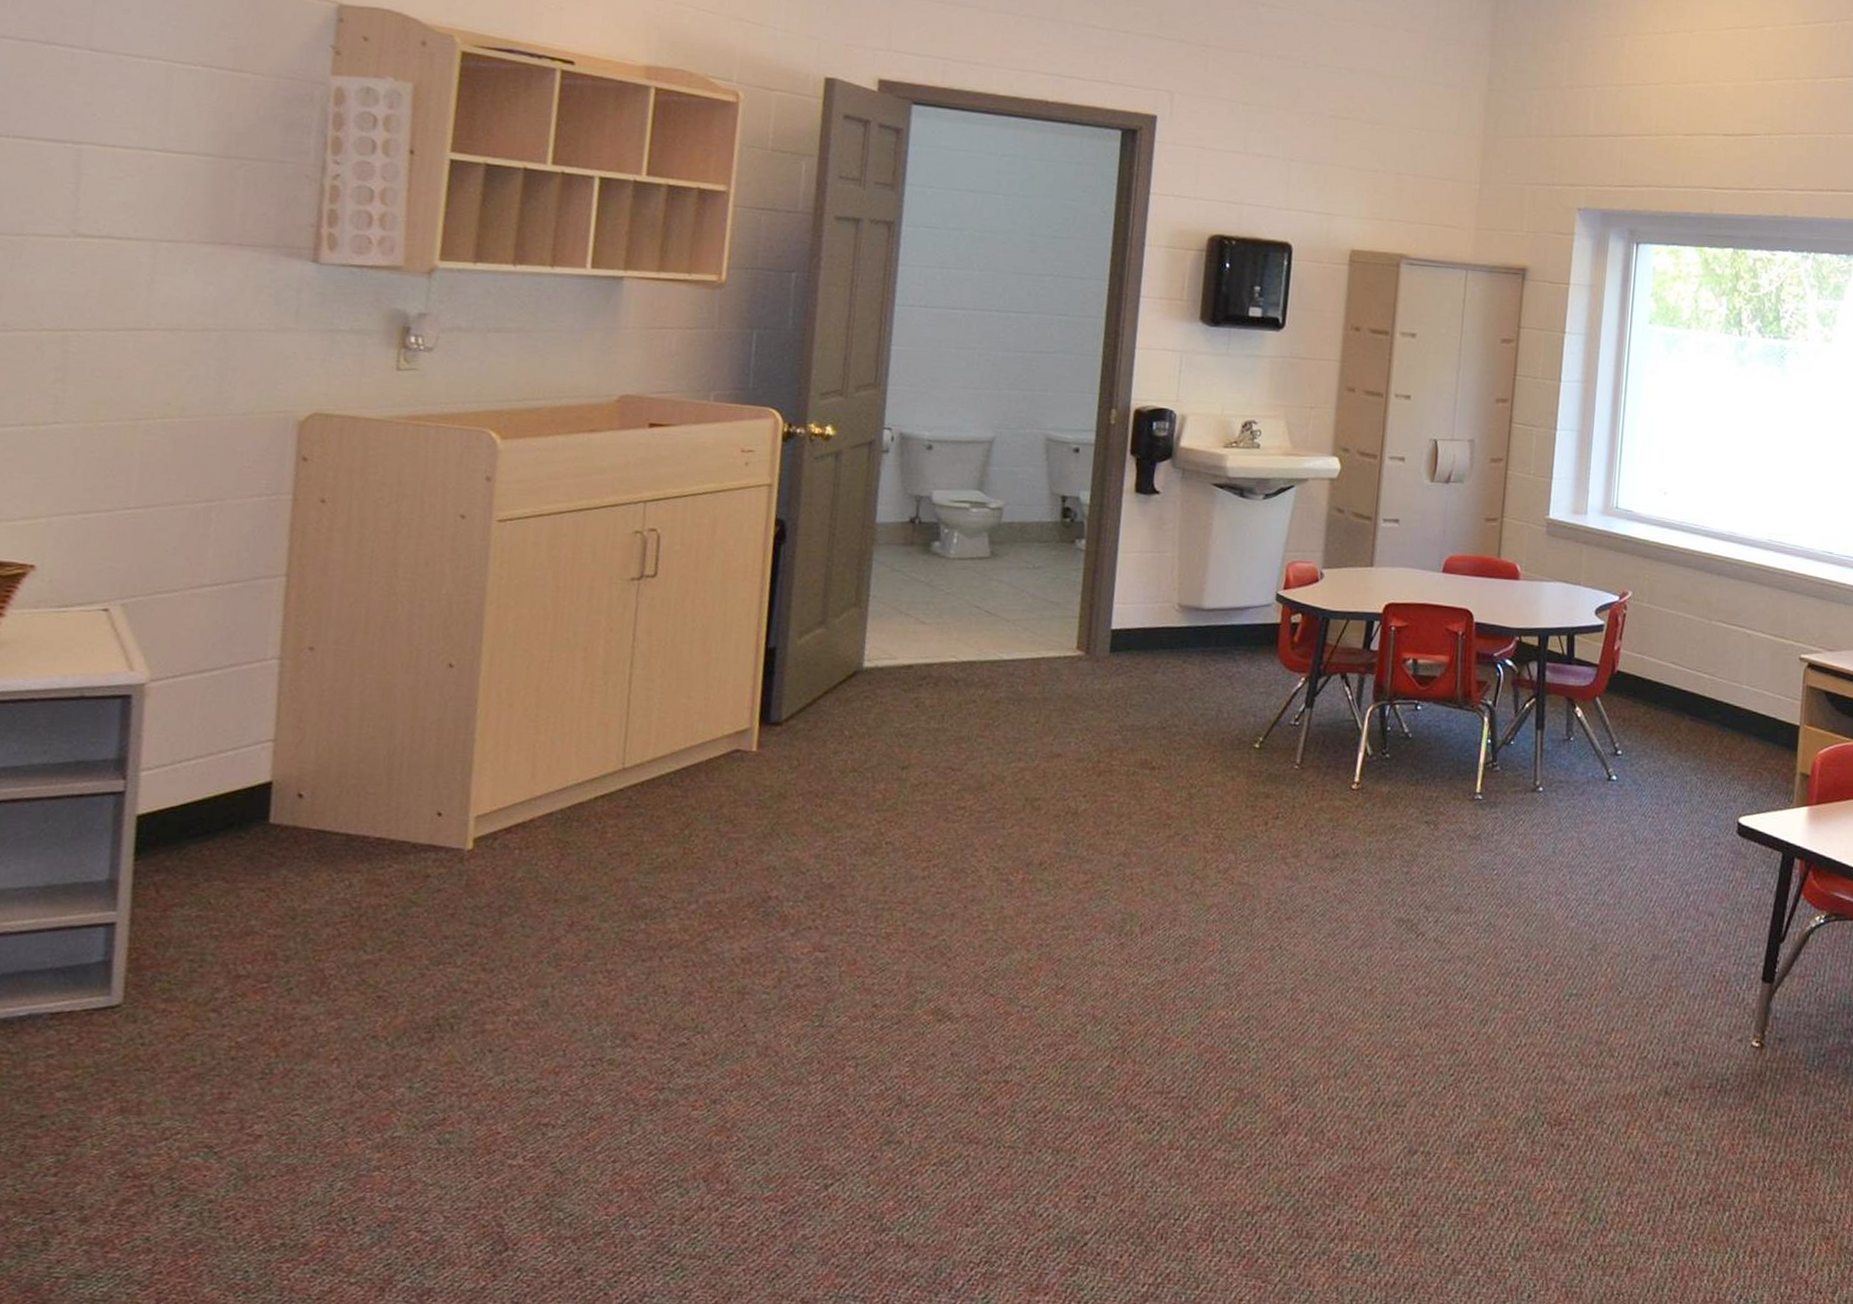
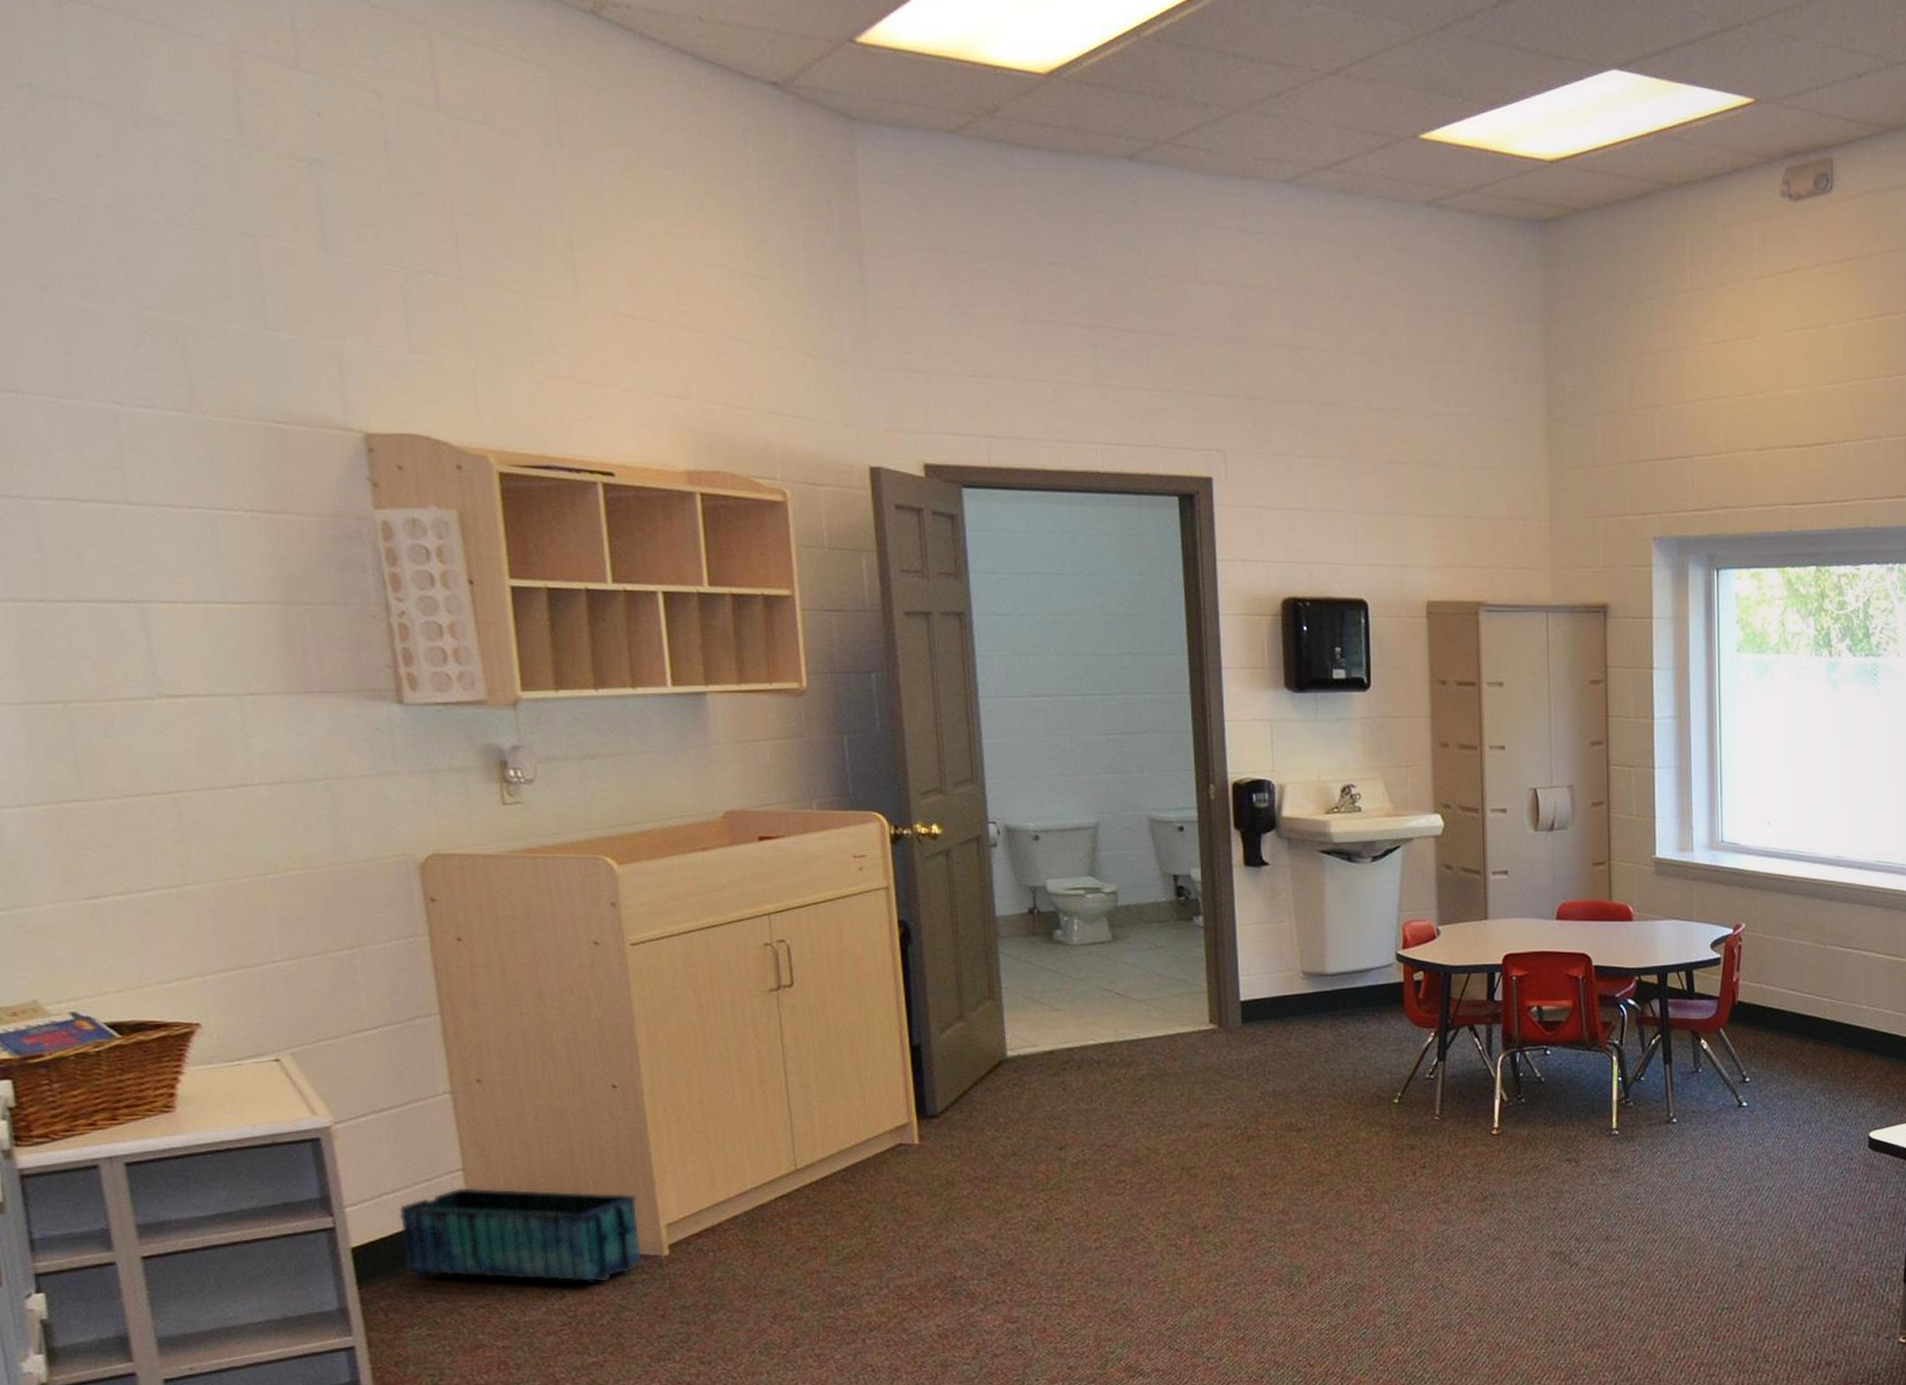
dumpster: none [190,758,452,873] -> present [399,1186,643,1282]

